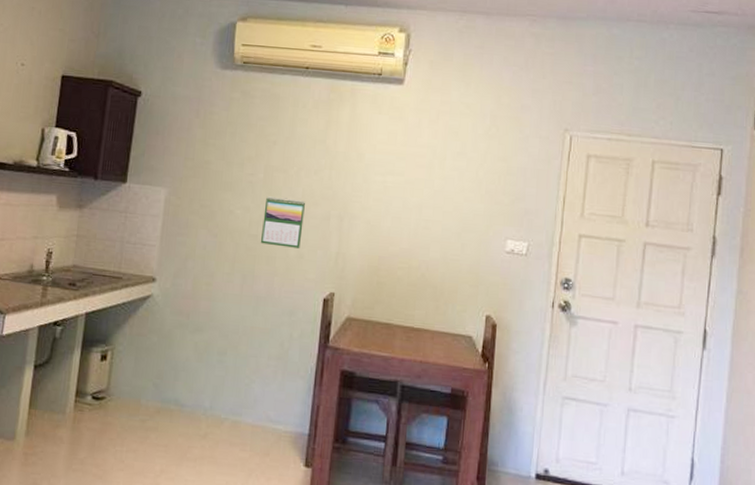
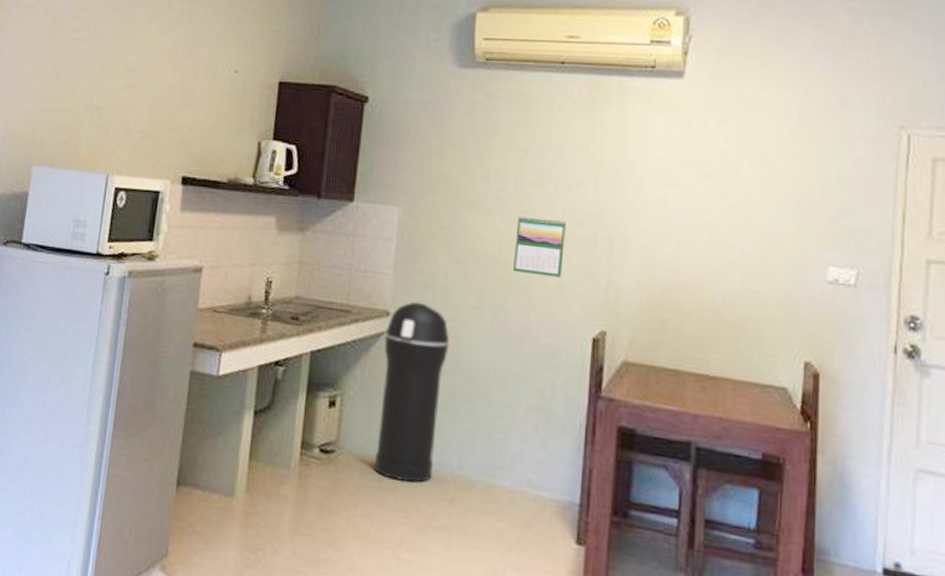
trash can: none [138,269,207,423] -> present [373,301,450,484]

